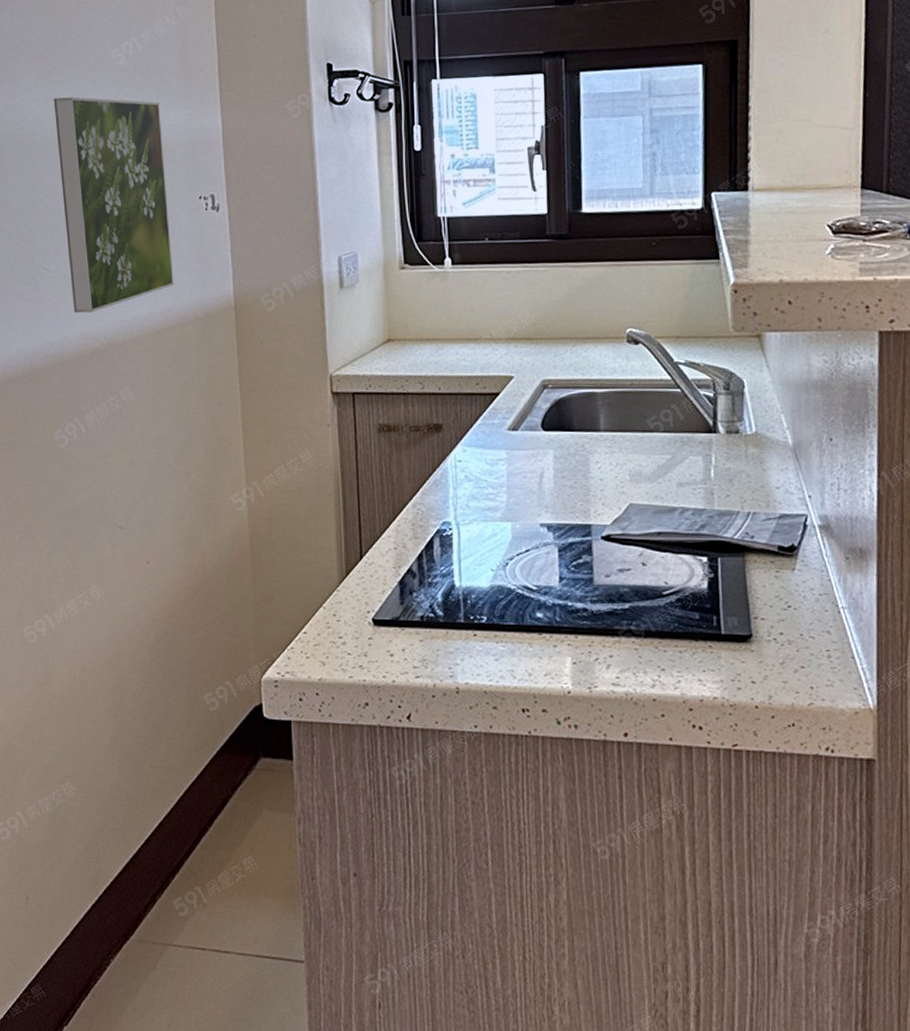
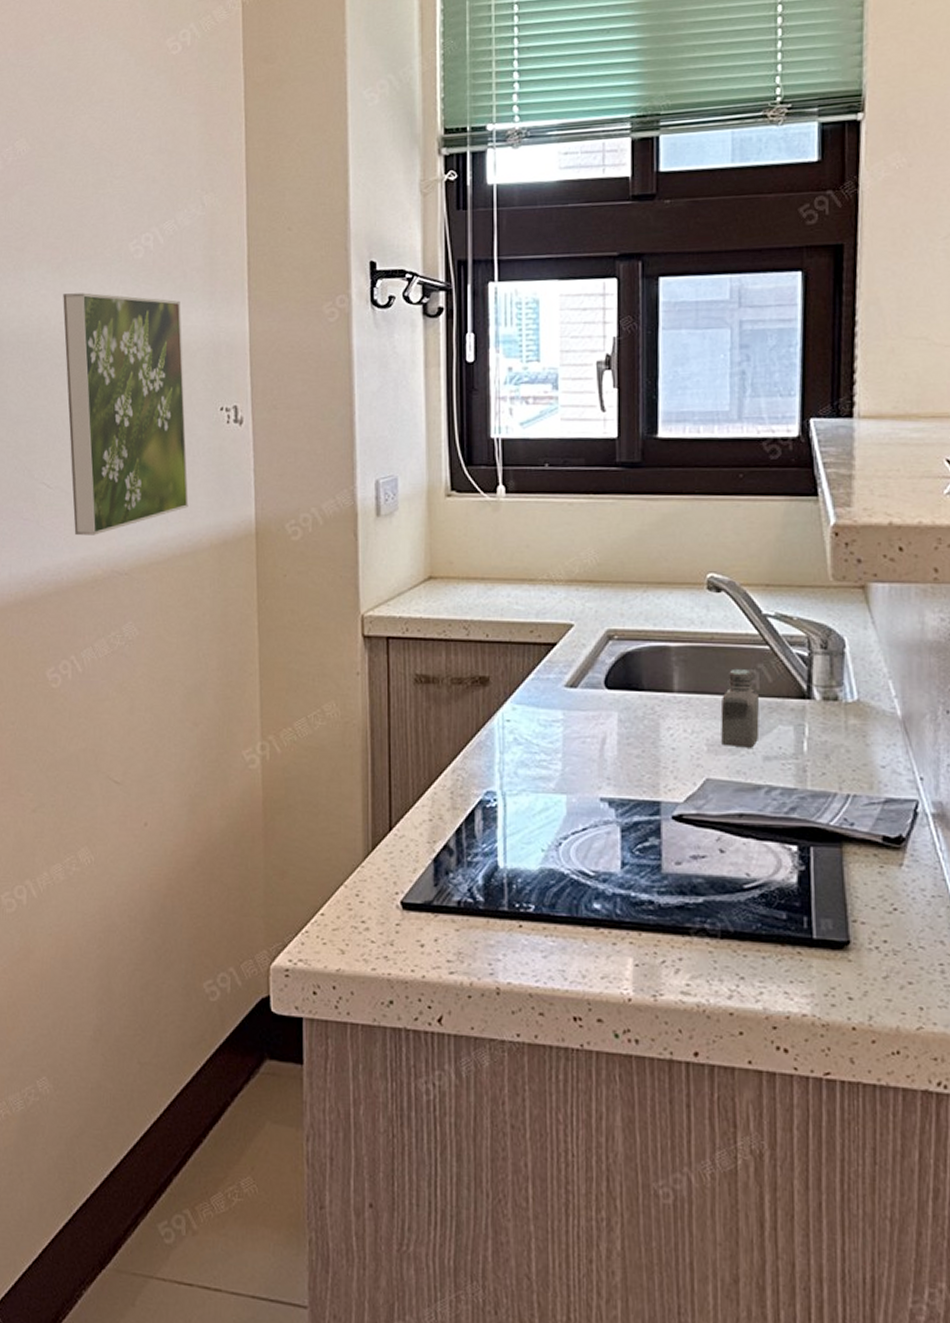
saltshaker: none [640,410,674,476] -> present [720,670,760,748]

